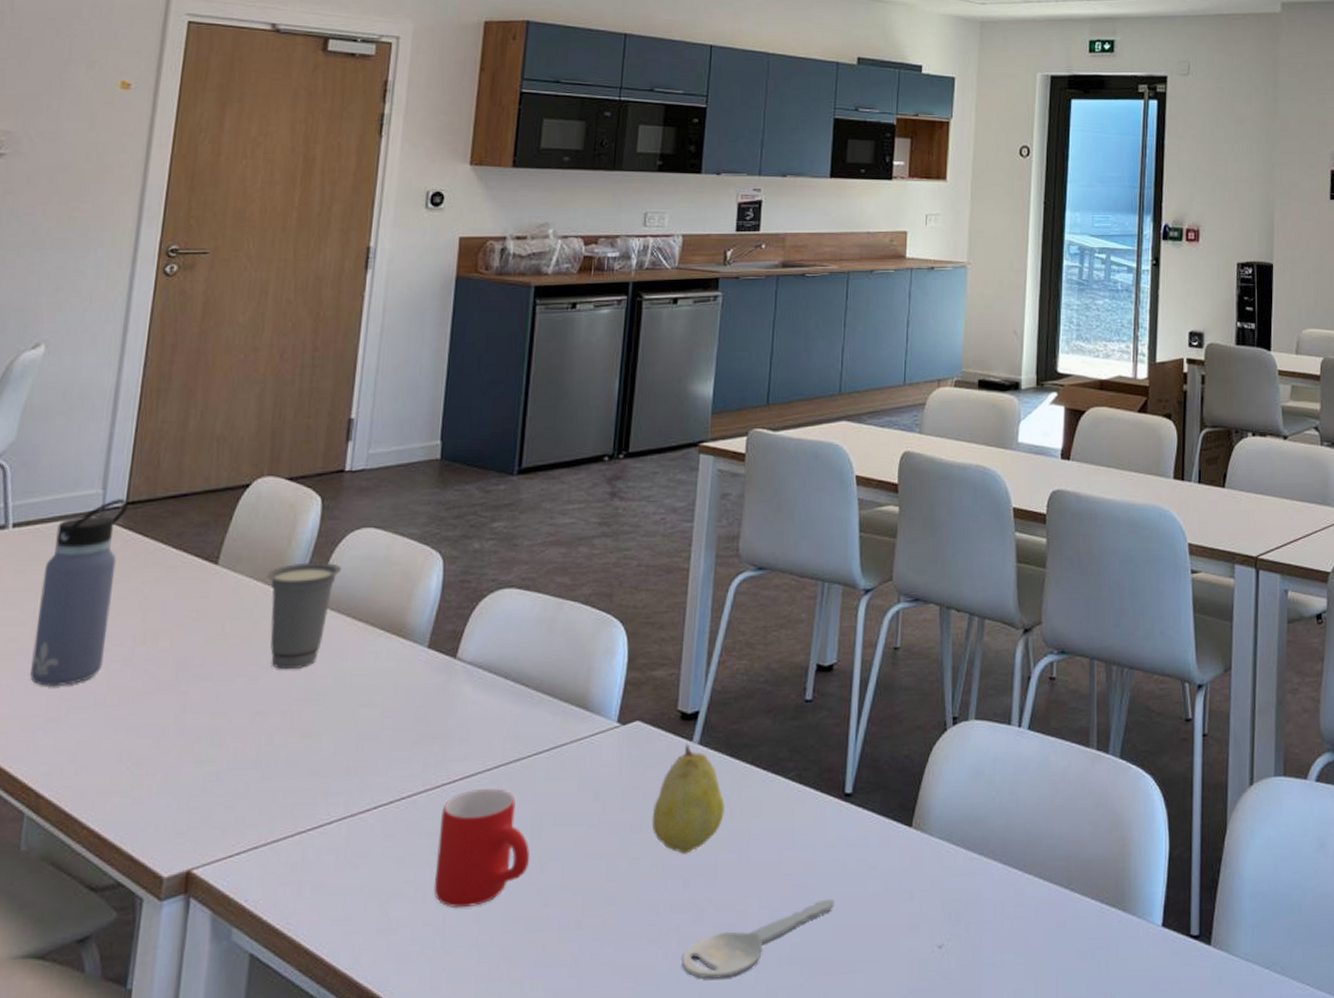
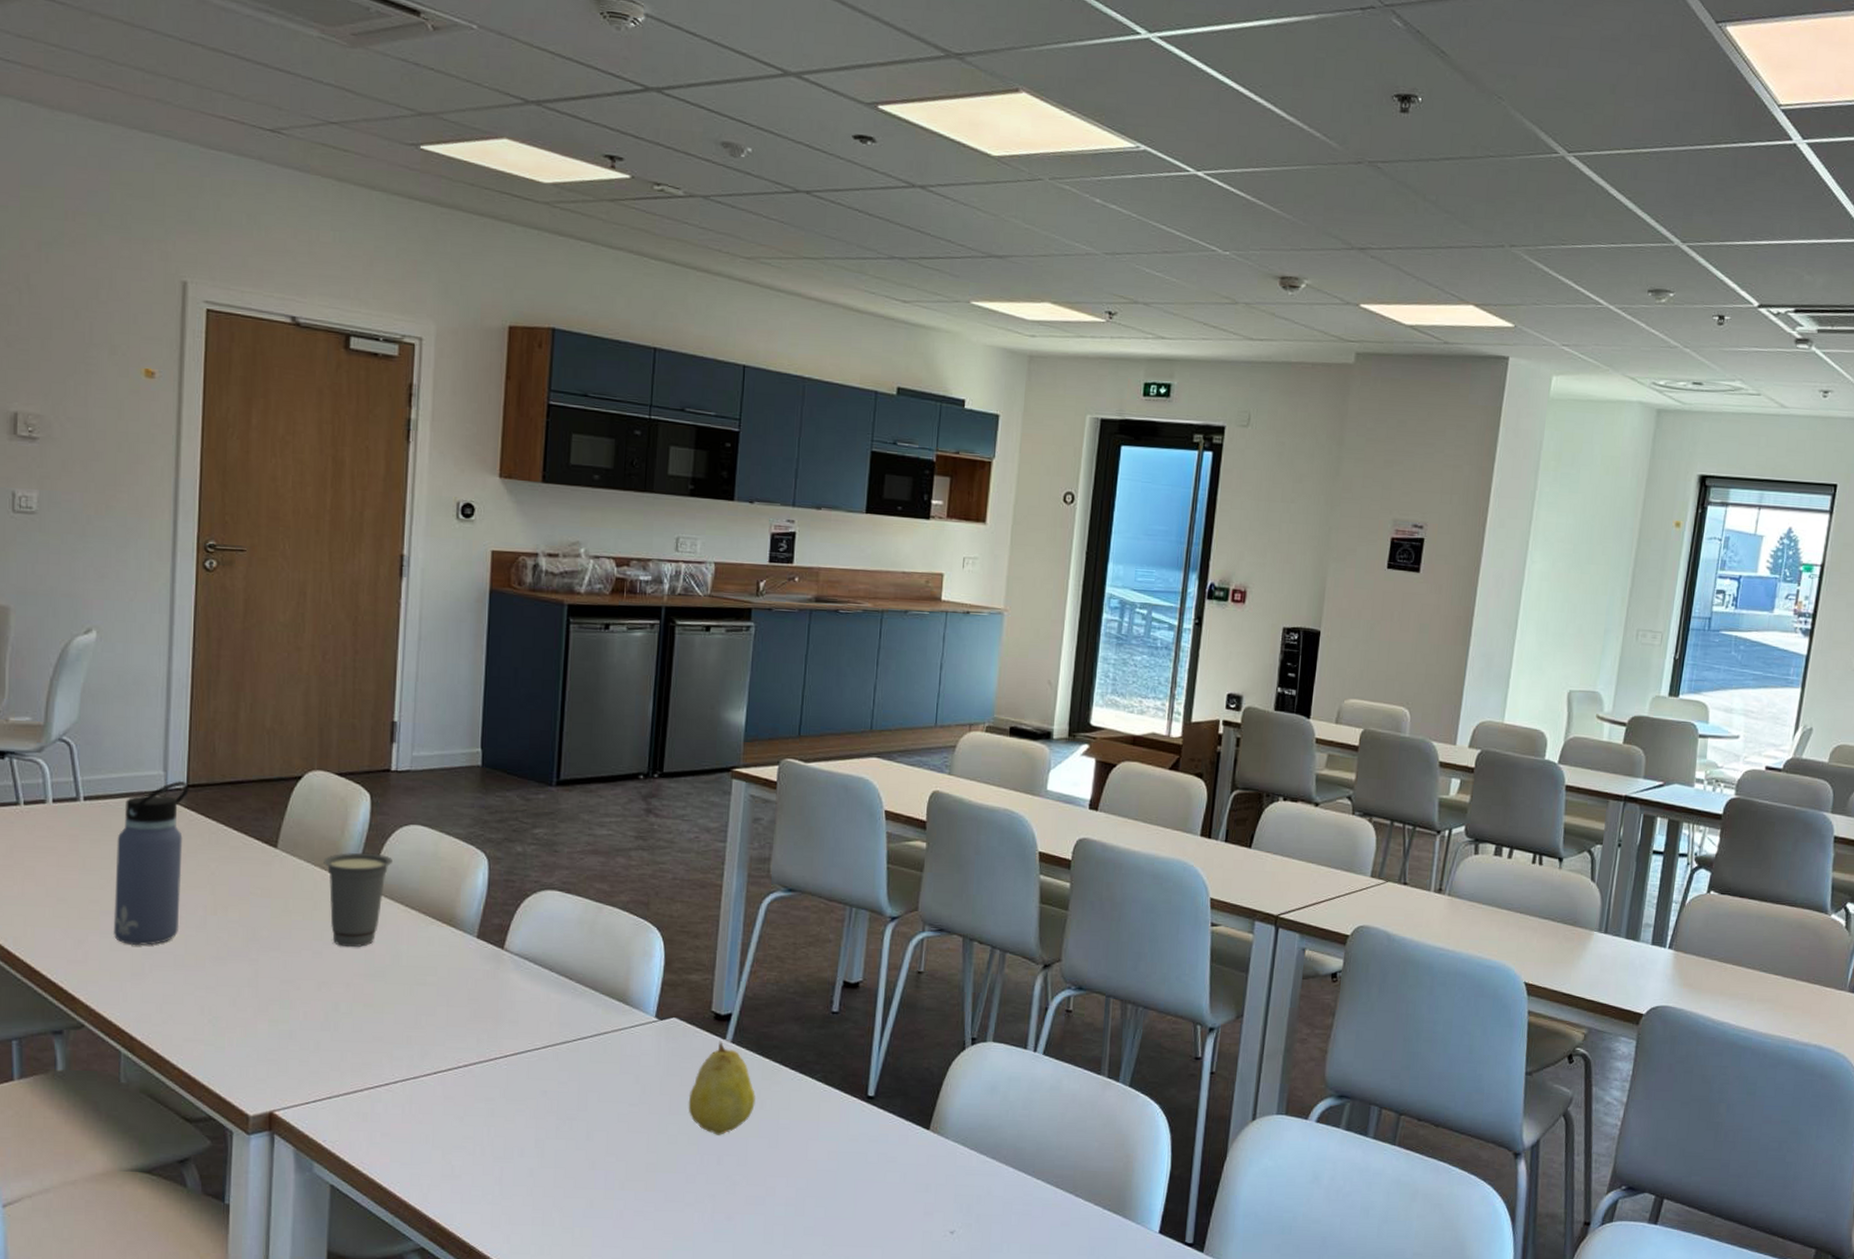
mug: present [433,789,530,909] -> none [491,1065,578,1163]
key: present [682,899,836,980] -> none [716,1184,857,1241]

